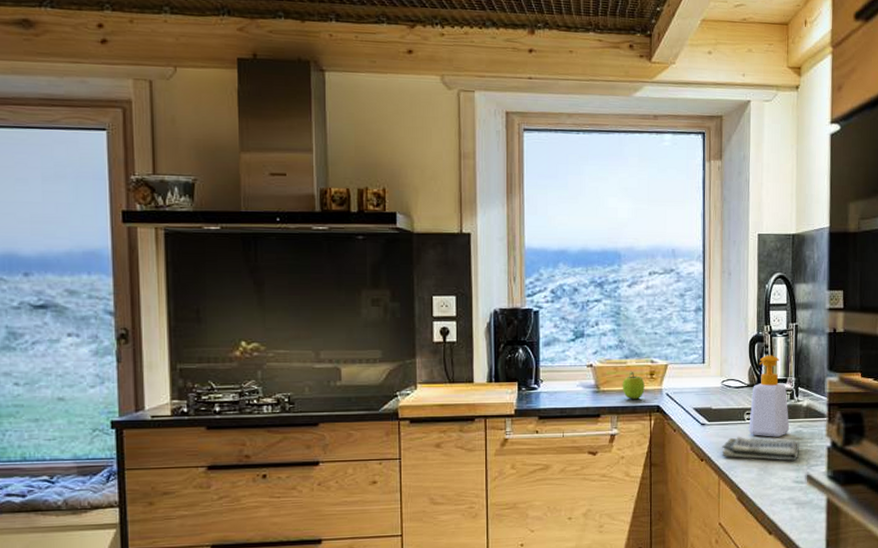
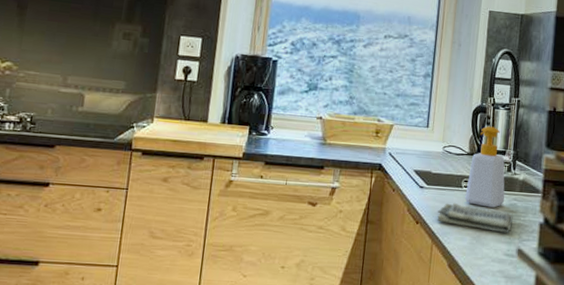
fruit: present [622,371,645,400] -> none [347,127,370,156]

